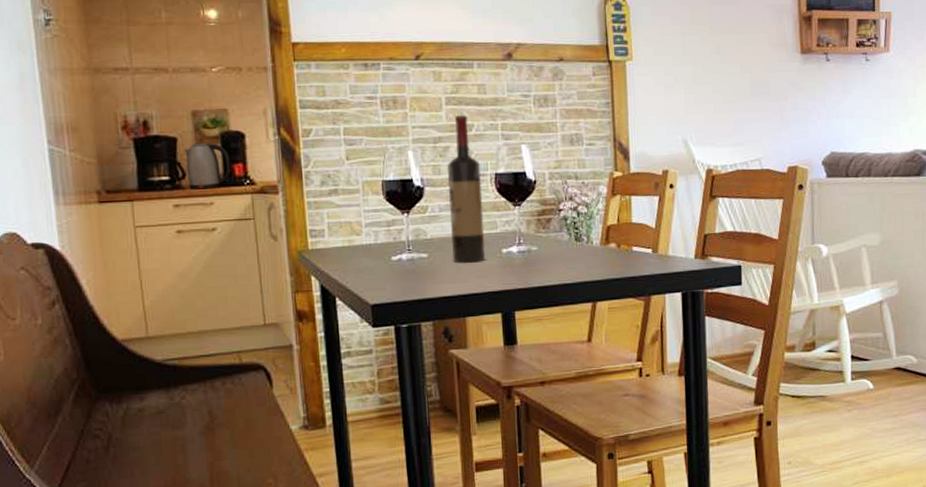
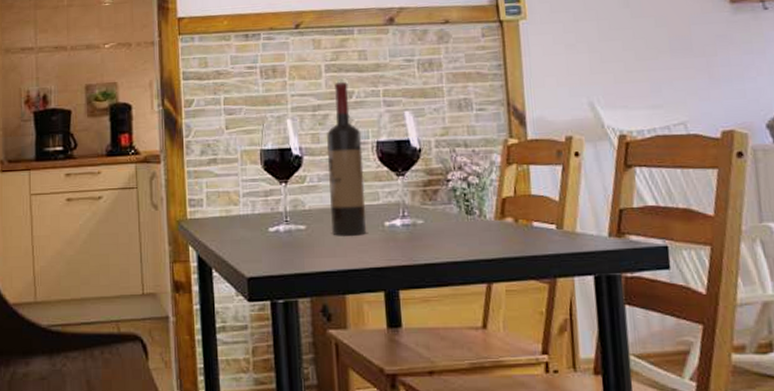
kettle: present [185,142,231,190] -> none [78,114,118,159]

